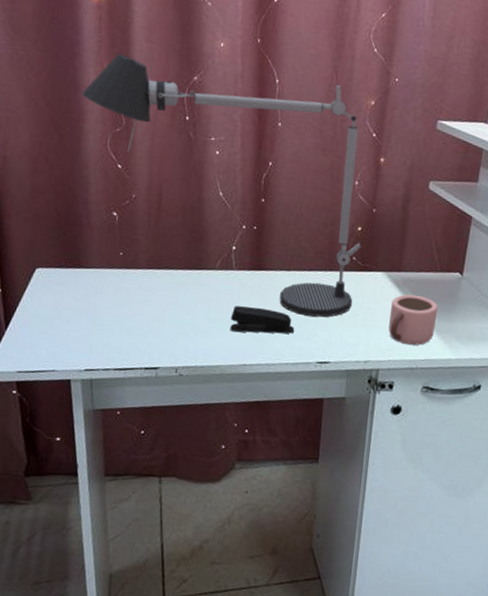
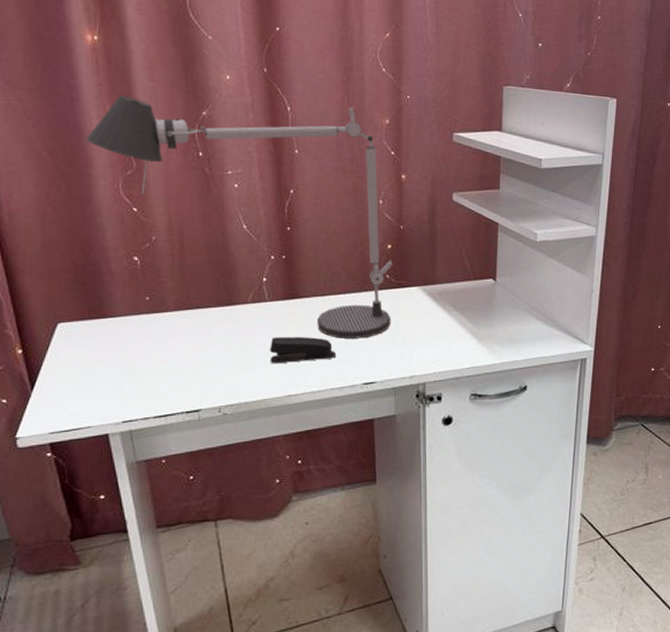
mug: present [388,294,438,346] -> none [430,305,475,356]

